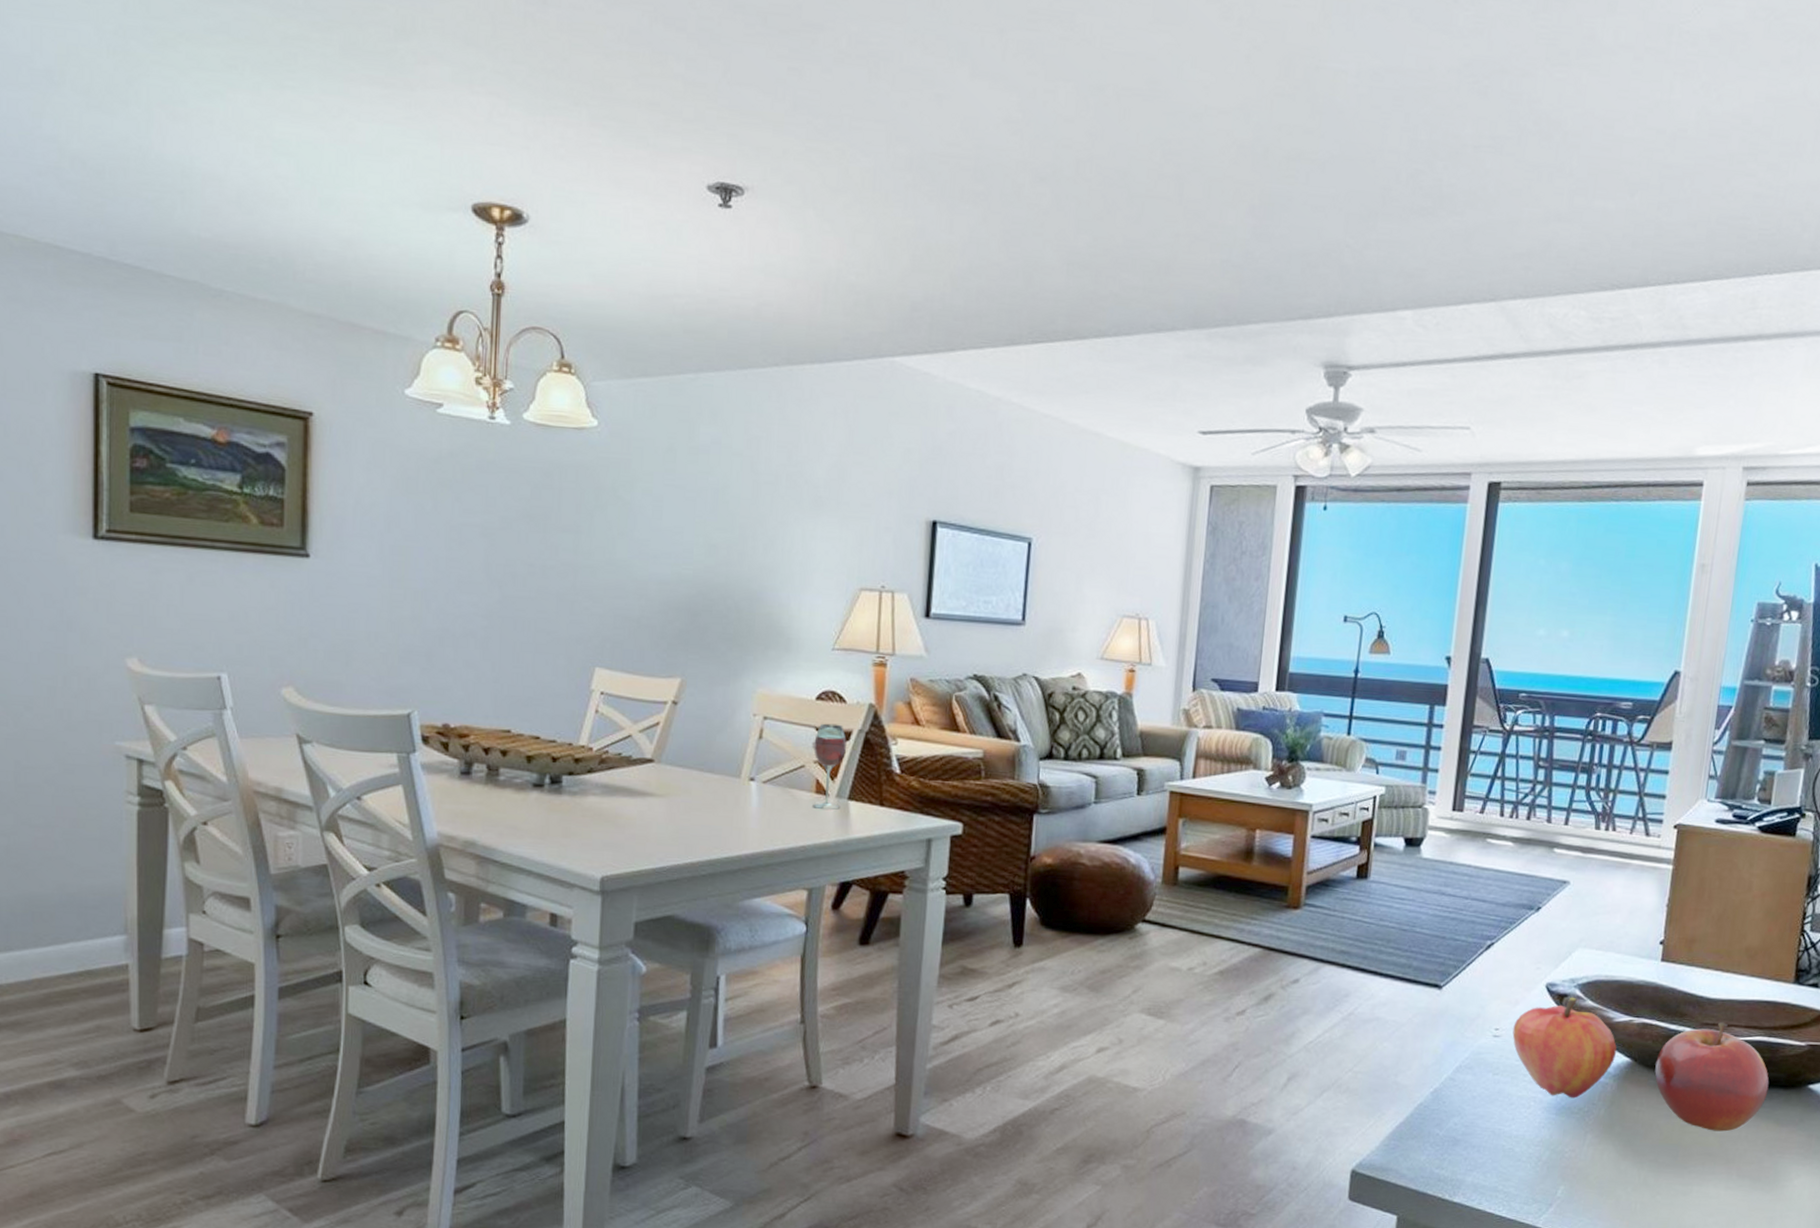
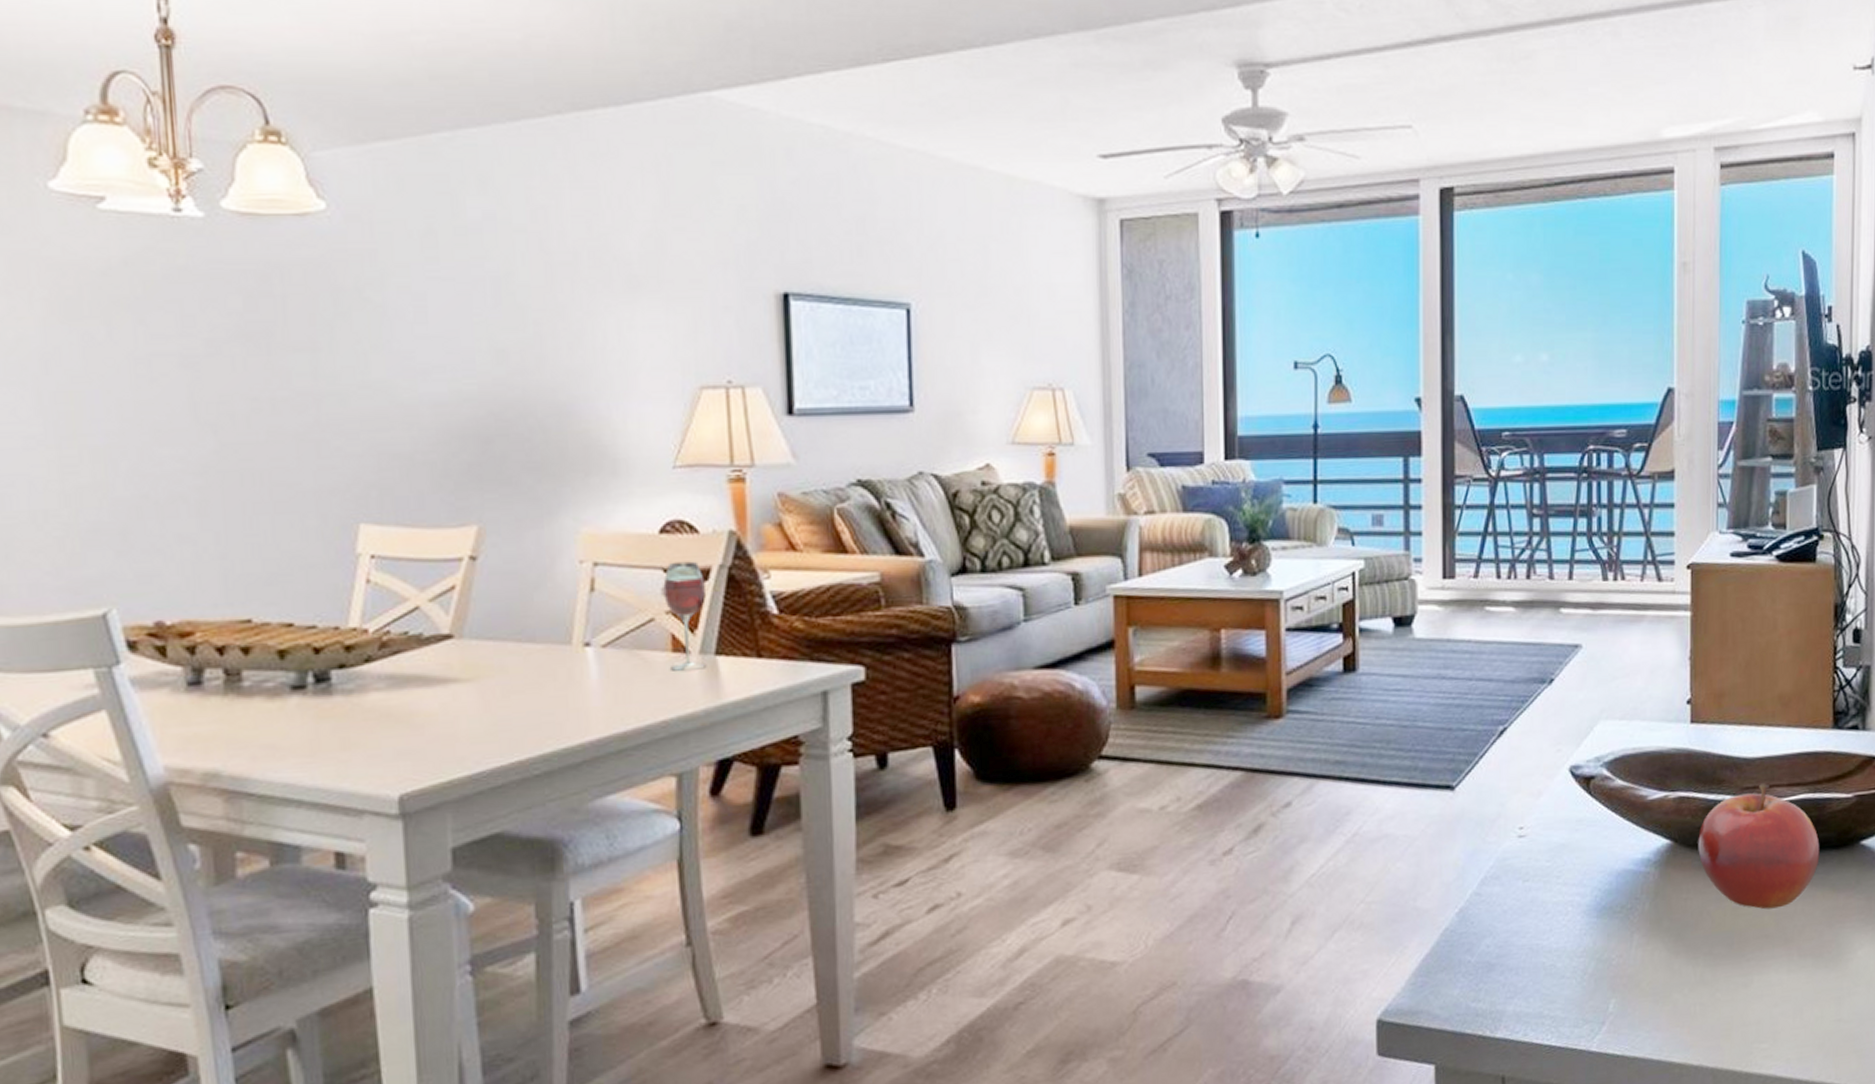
fruit: present [1512,997,1617,1099] -> none [1539,778,1655,897]

